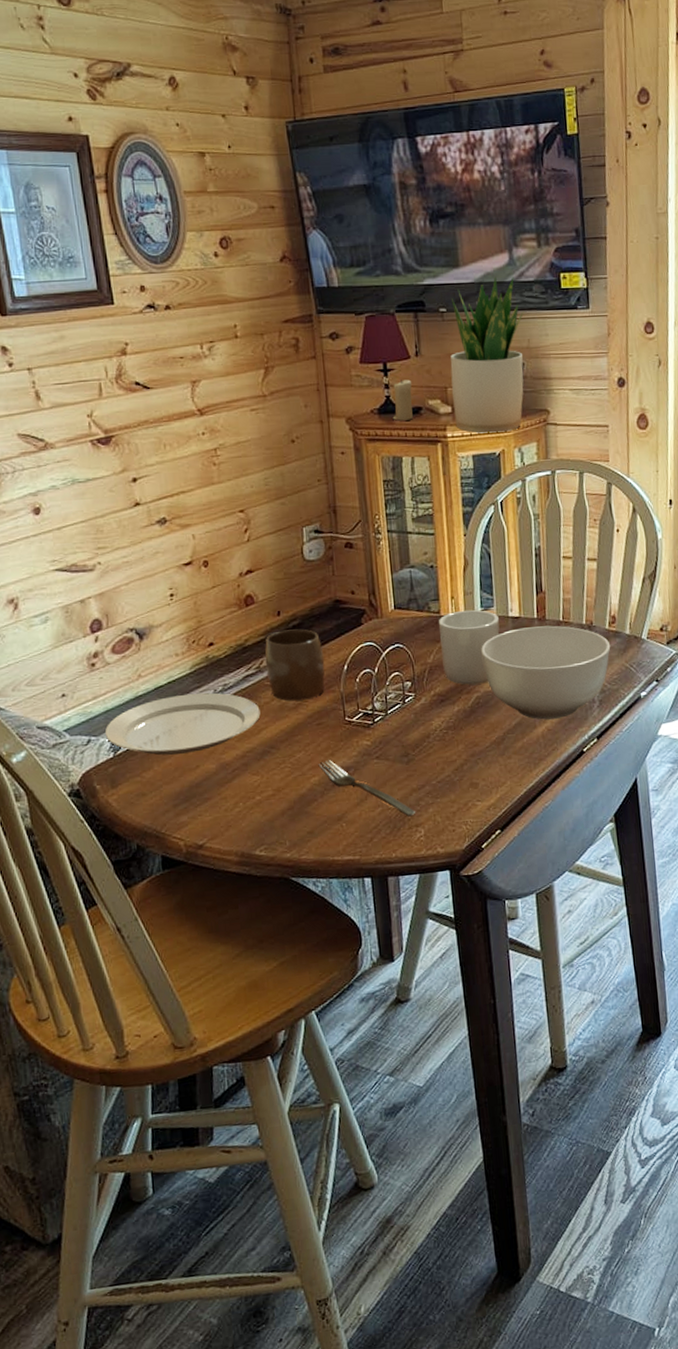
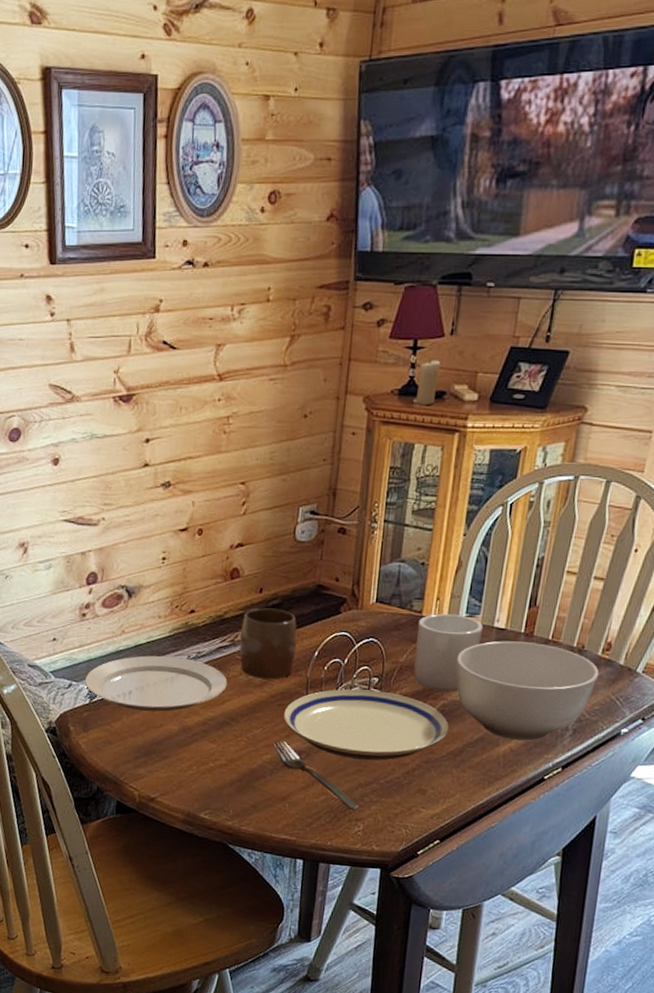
plate: none [324,693,488,766] -> present [284,689,449,761]
planter: present [450,276,524,433] -> none [479,249,583,427]

